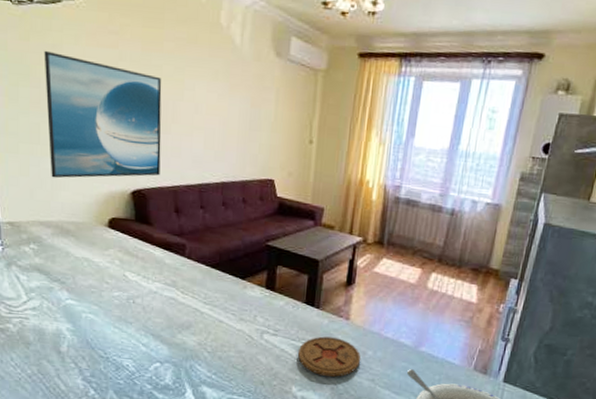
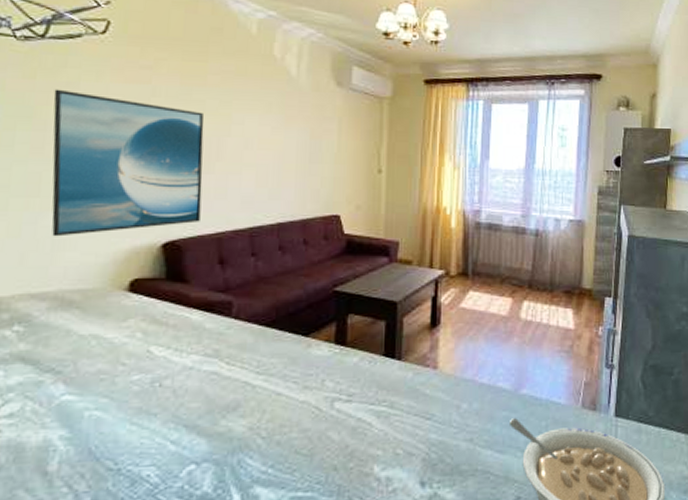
coaster: present [297,336,361,377] -> none [378,393,455,445]

